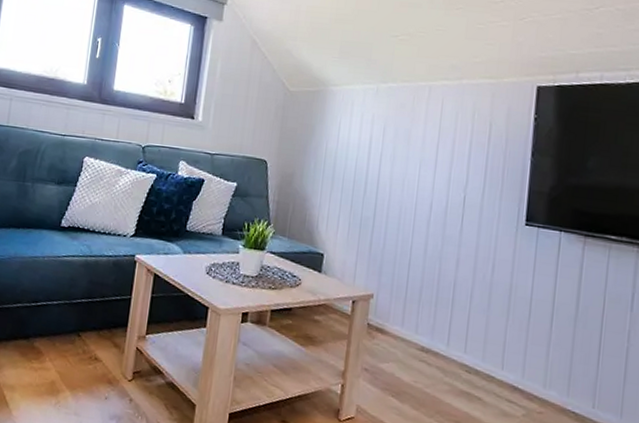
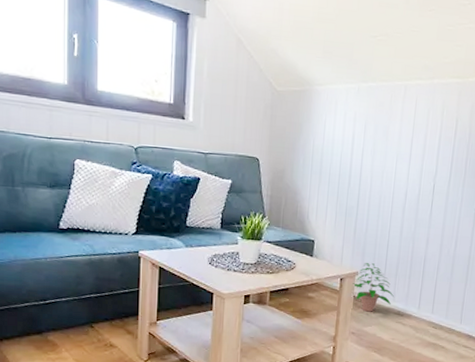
potted plant: none [366,284,417,345] -> present [352,263,394,312]

